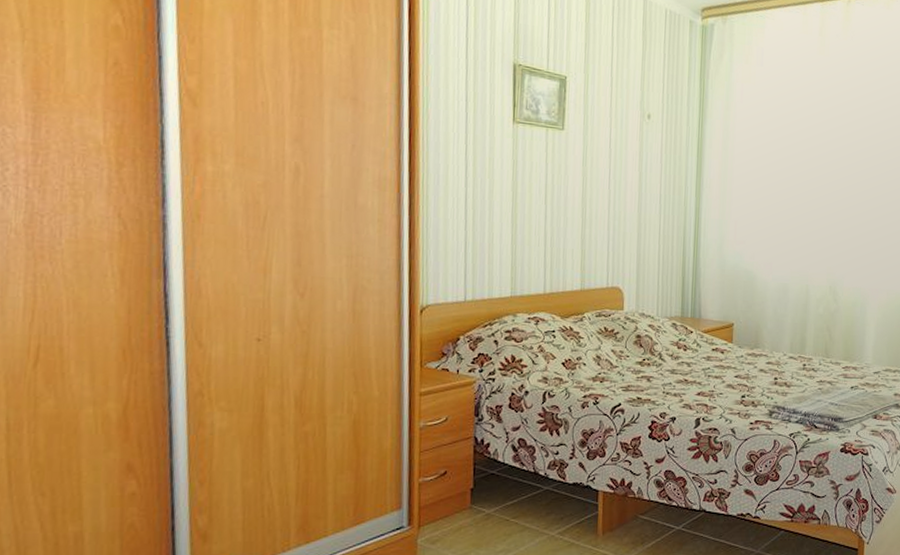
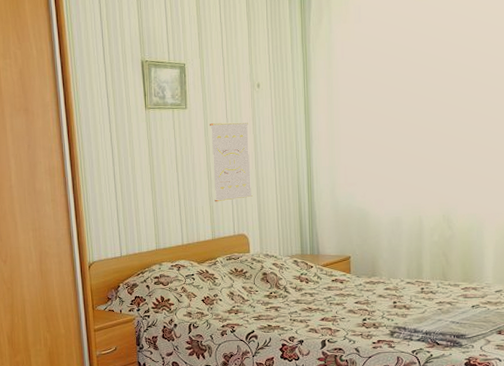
wall art: none [587,151,635,246] -> present [210,122,253,202]

